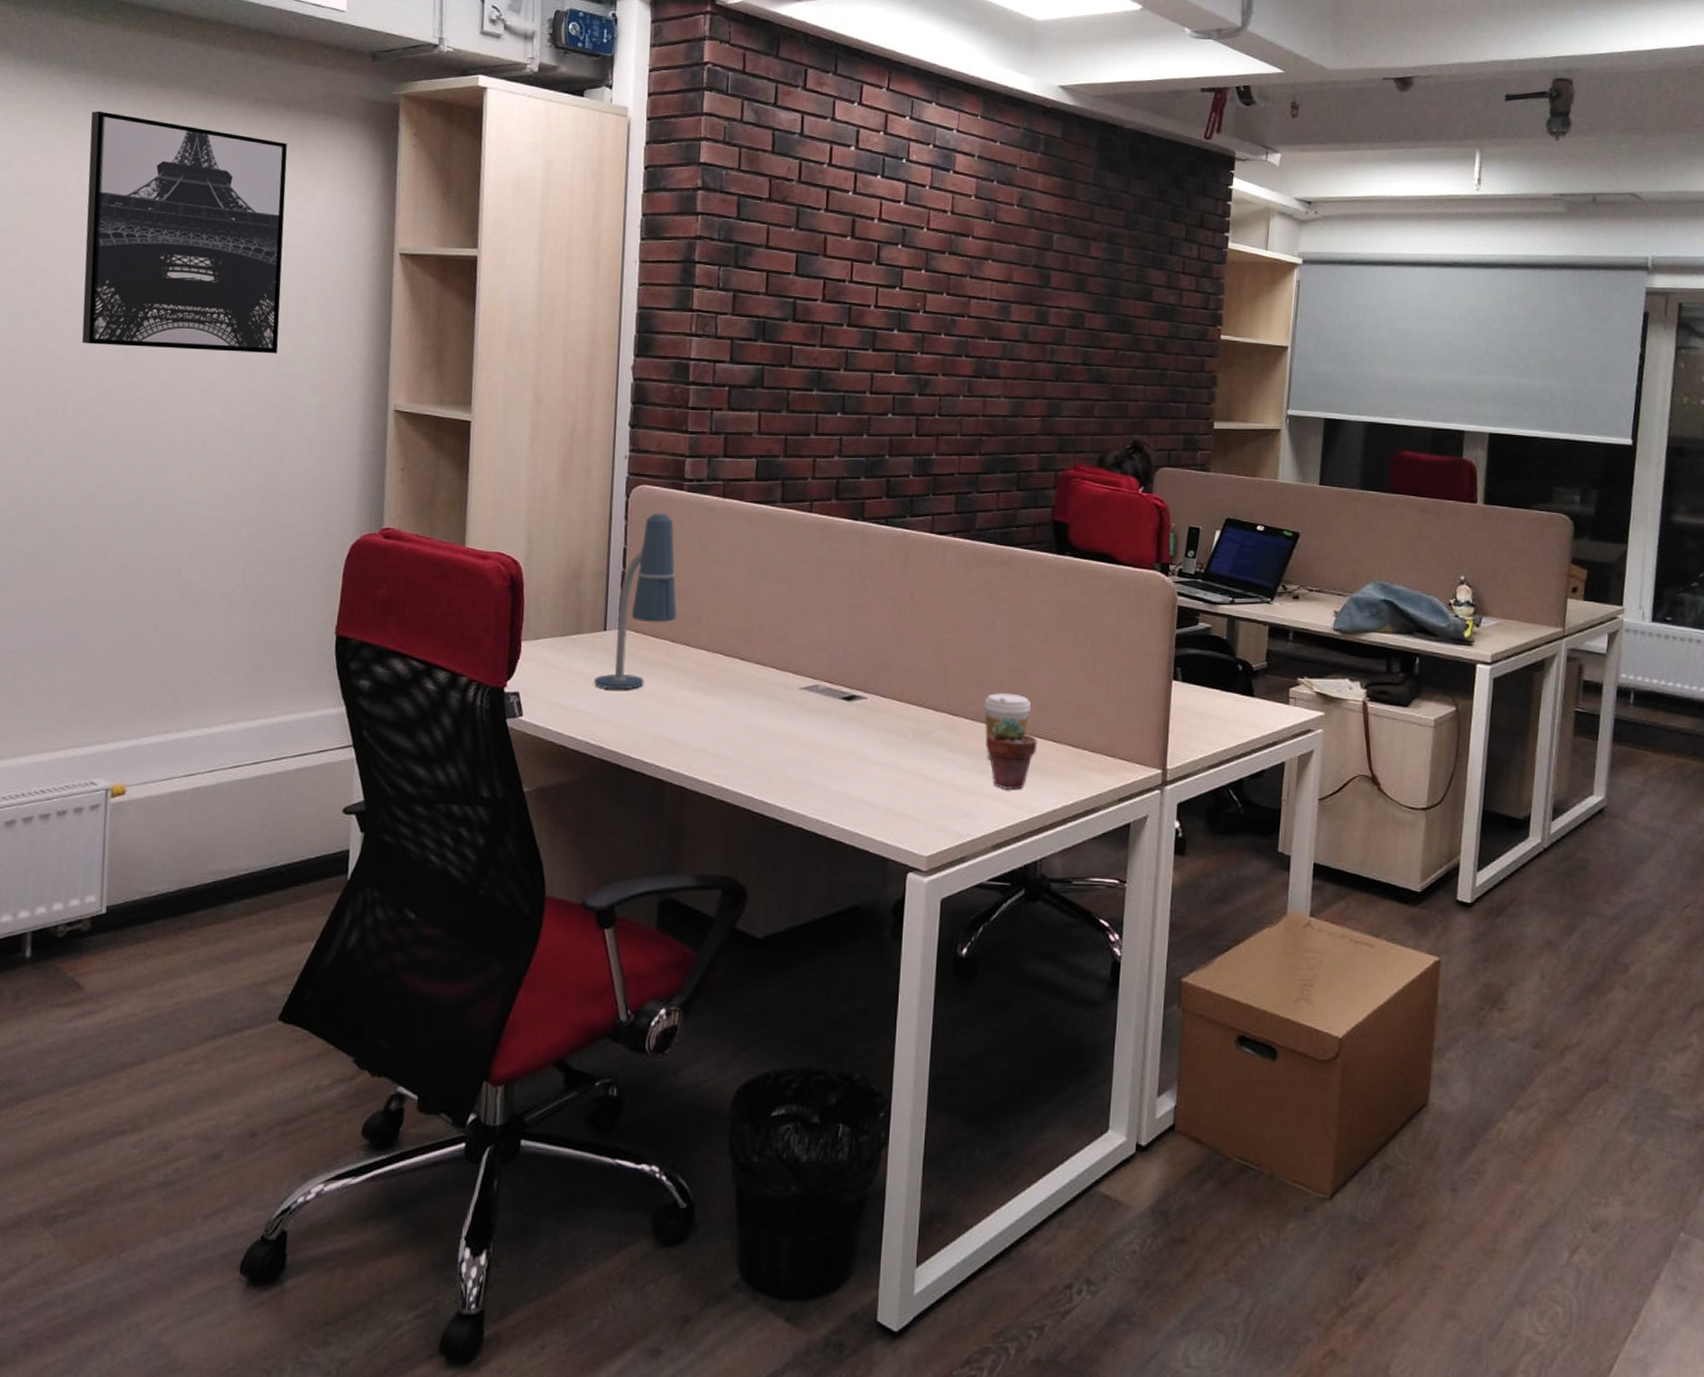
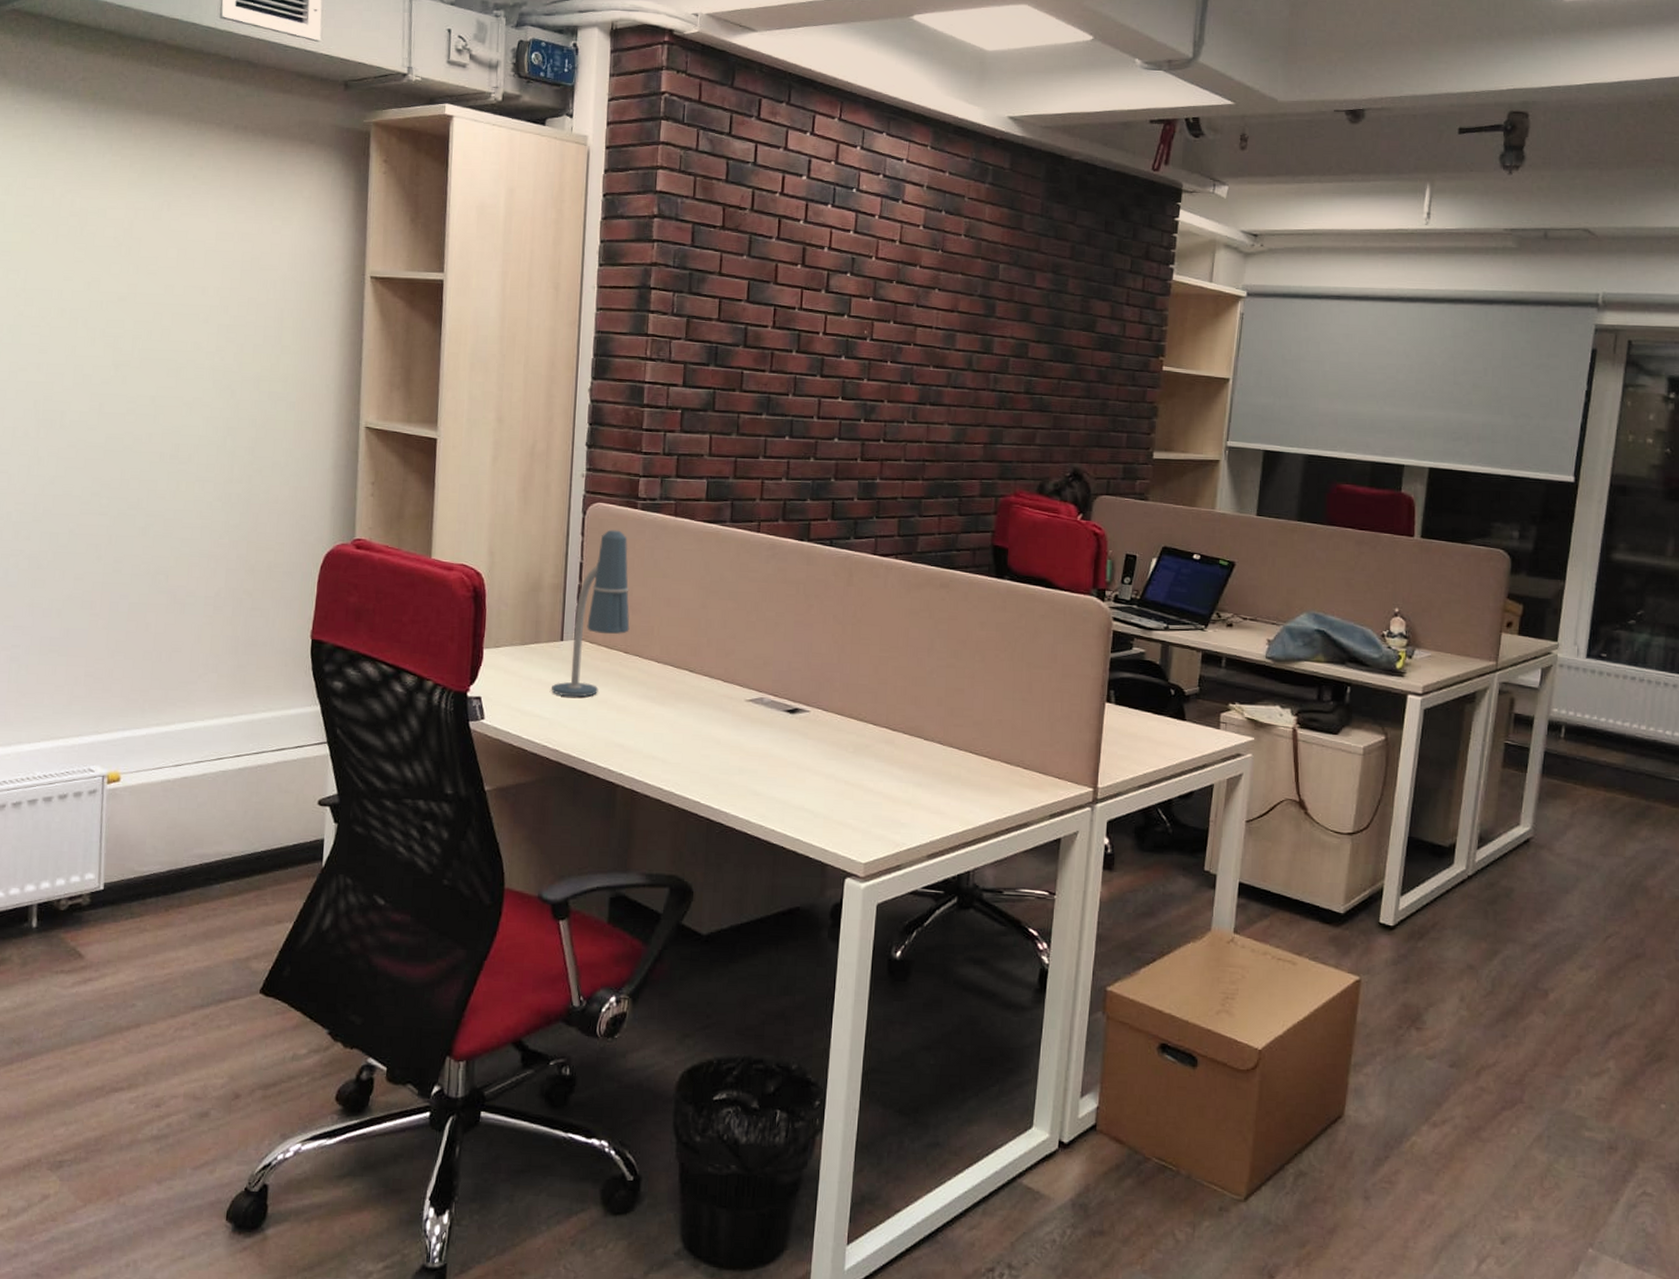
wall art: present [81,111,288,354] -> none [76,137,266,372]
coffee cup: present [984,692,1031,759] -> none [922,709,967,773]
potted succulent: present [986,717,1037,790] -> none [923,734,973,803]

